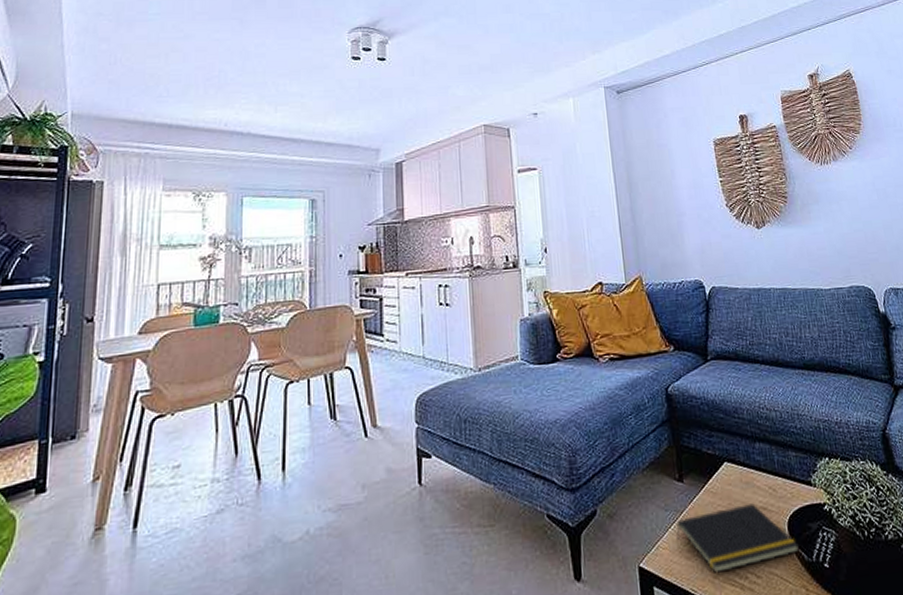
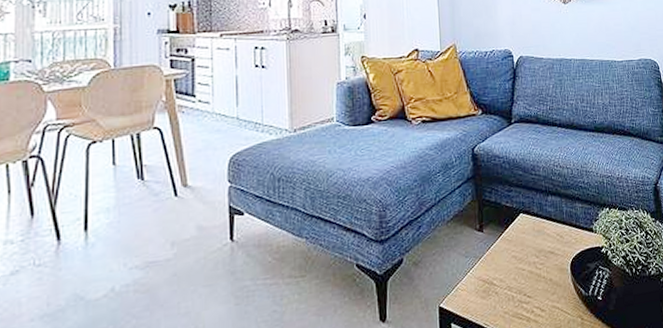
notepad: present [676,503,800,573] -> none [474,248,579,309]

